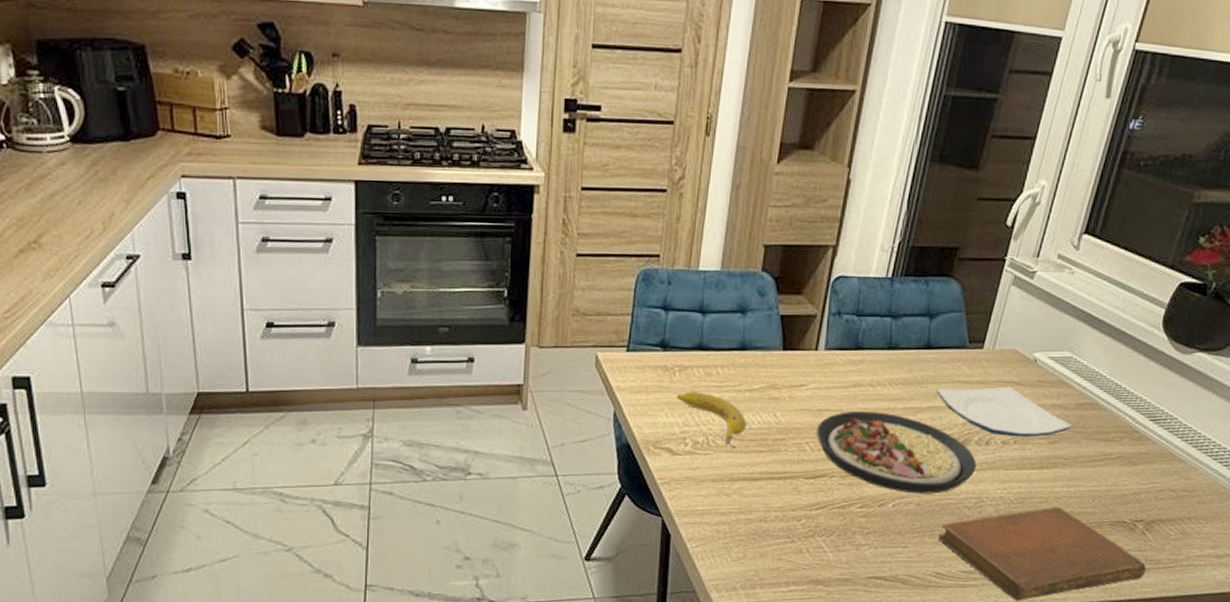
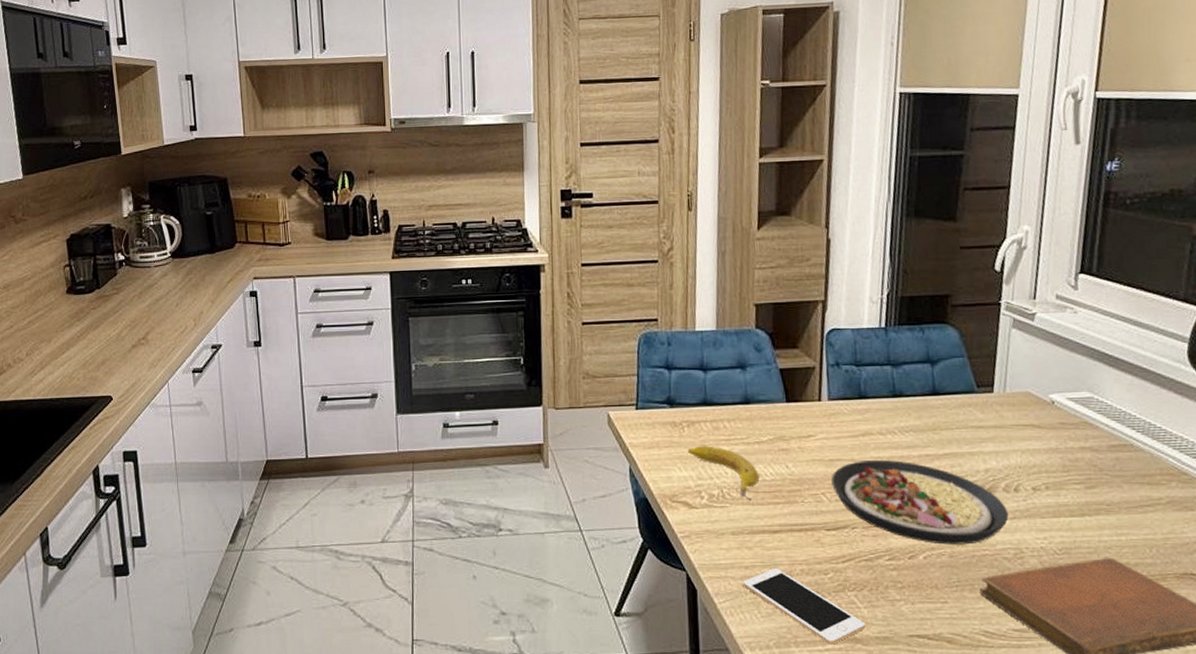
cell phone: none [717,515,830,586] -> present [742,569,866,645]
plate: present [936,386,1071,437] -> none [950,430,1108,483]

